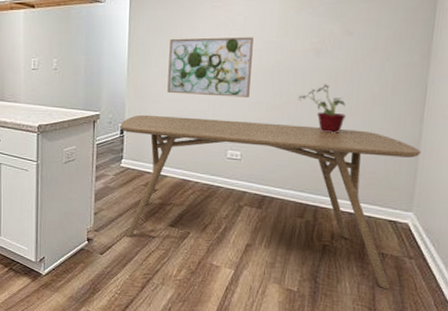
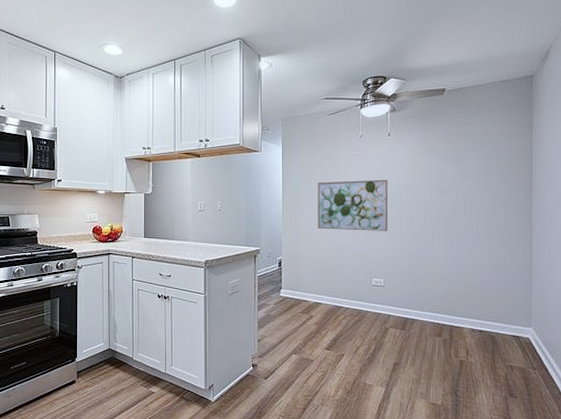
dining table: present [120,114,421,290] -> none [278,248,533,399]
potted plant: present [297,84,346,133] -> none [428,218,469,260]

